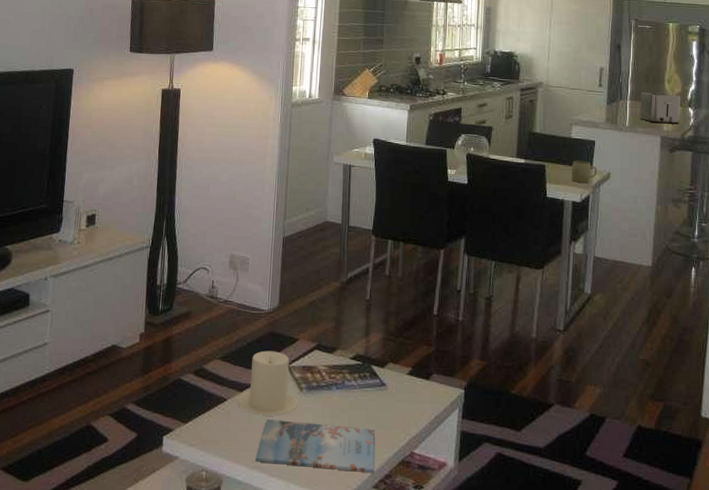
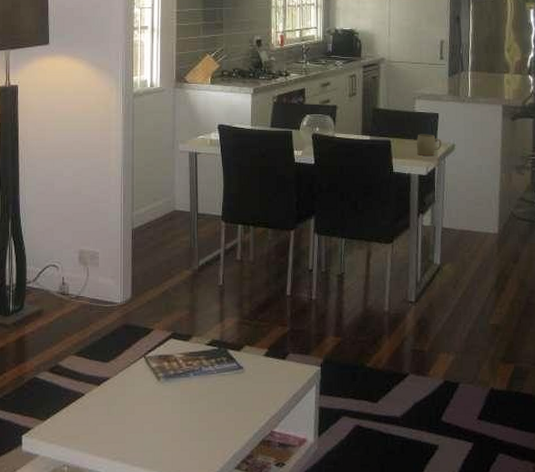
candle: present [237,350,298,416] -> none [95,343,156,407]
magazine: present [255,419,375,473] -> none [116,410,236,455]
toaster: present [640,91,681,125] -> none [481,62,521,93]

